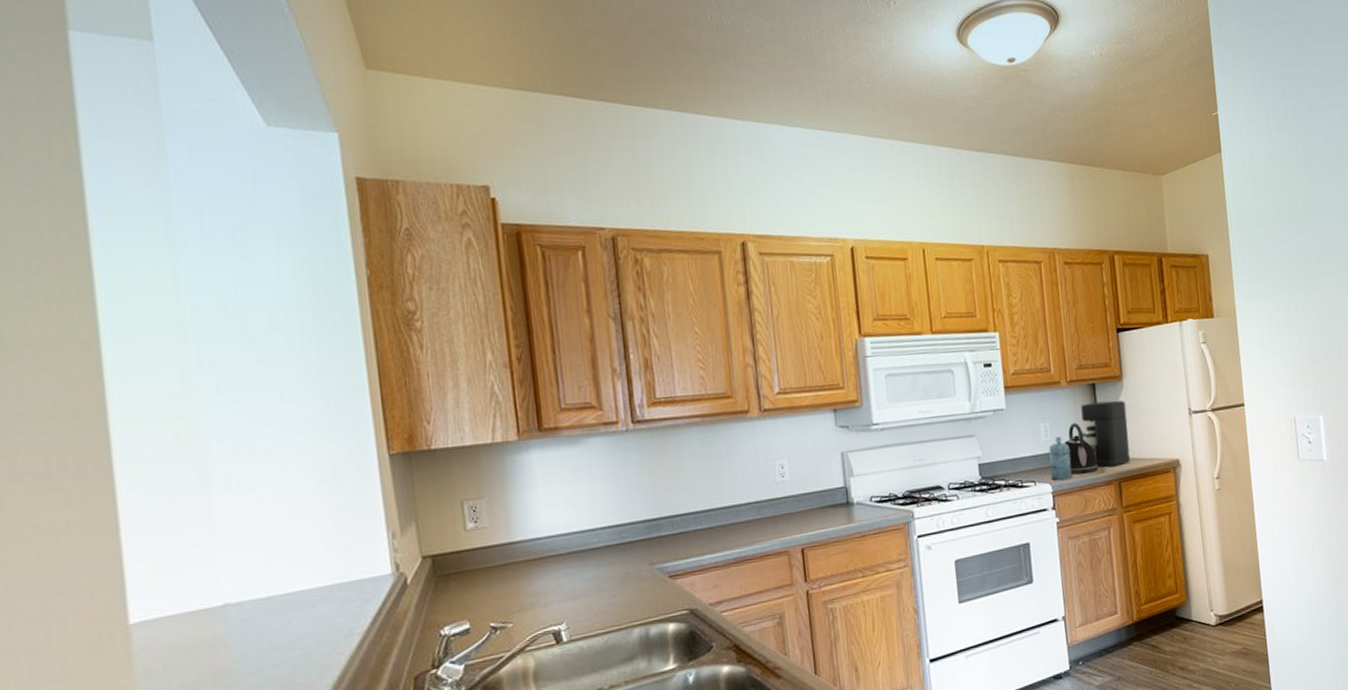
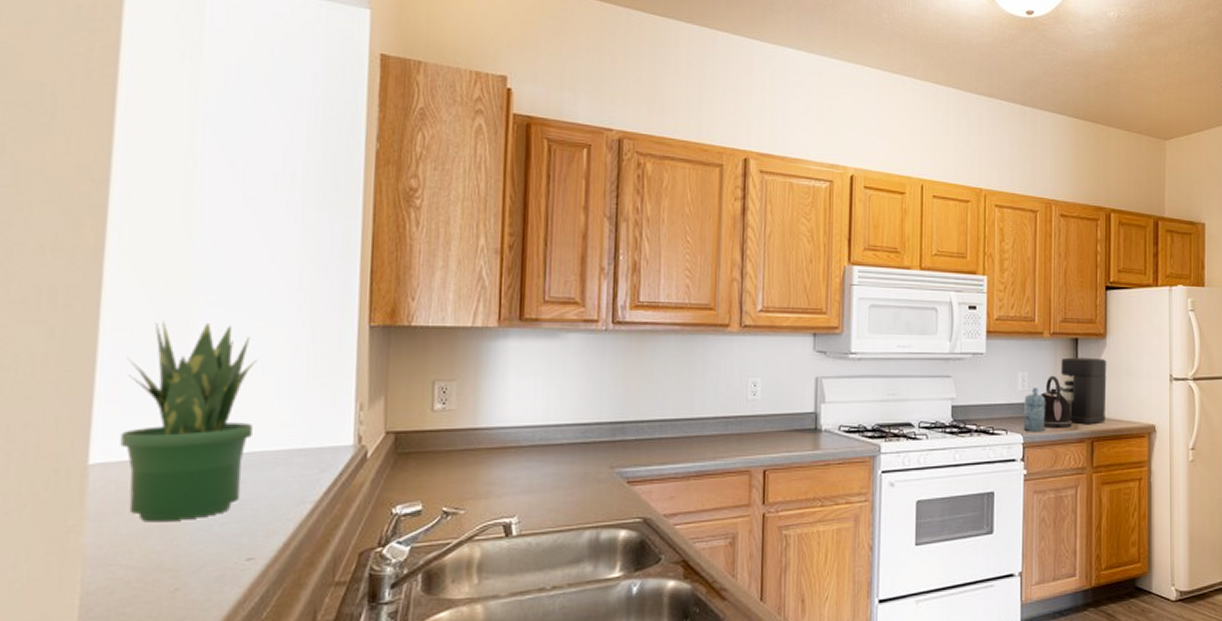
planter: none [149,470,289,673] -> present [120,321,257,522]

